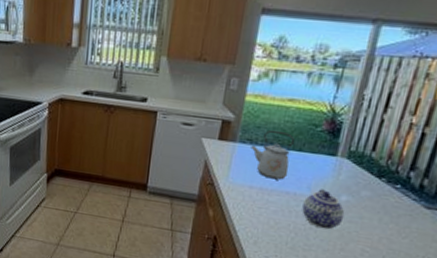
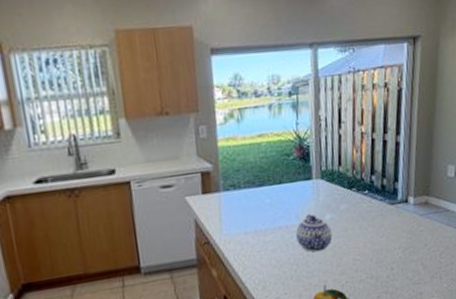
kettle: present [250,130,294,180] -> none [235,168,276,219]

